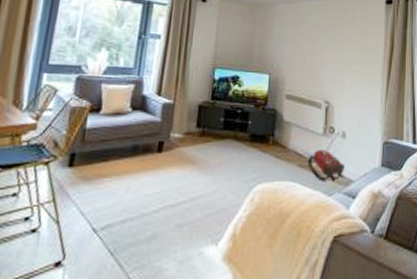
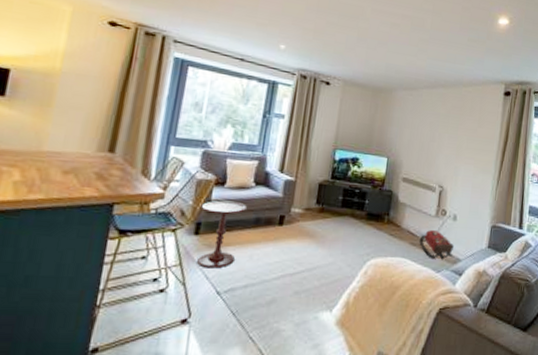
side table: none [71,128,125,203] -> present [197,200,248,269]

